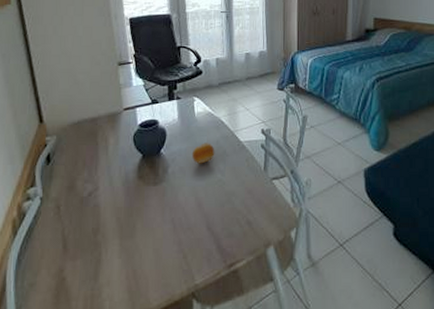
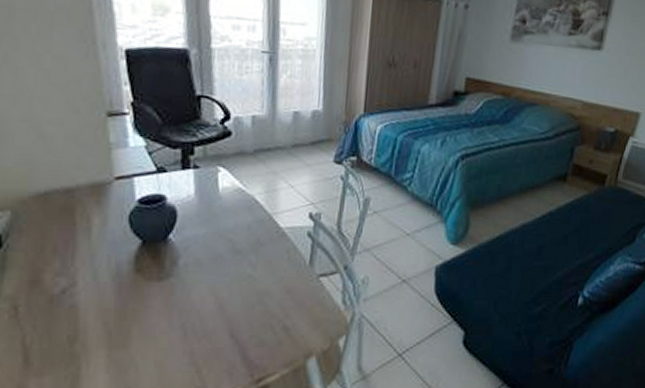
fruit: present [191,143,215,164] -> none [212,227,245,255]

